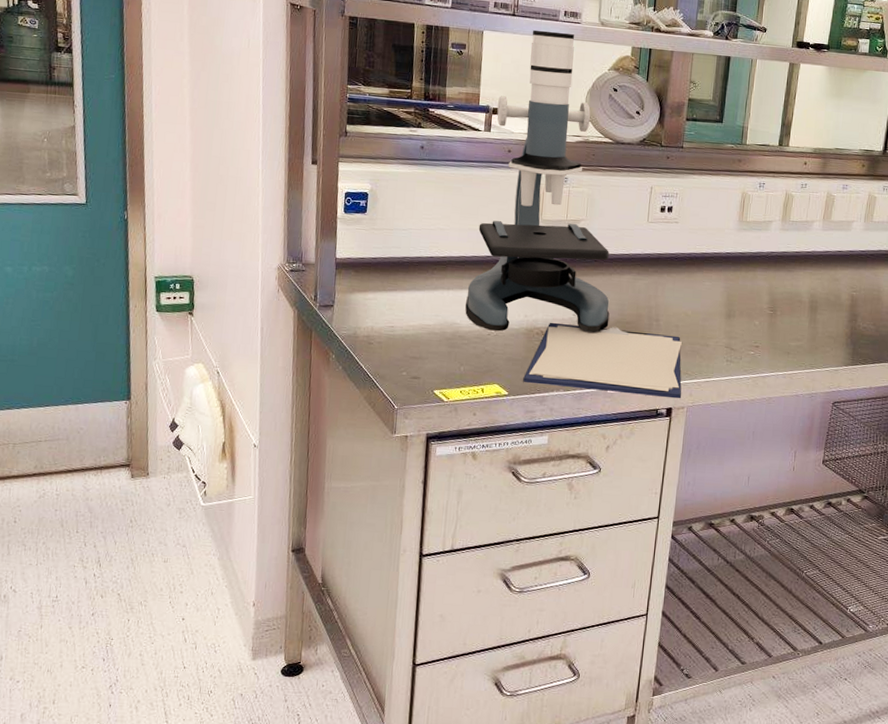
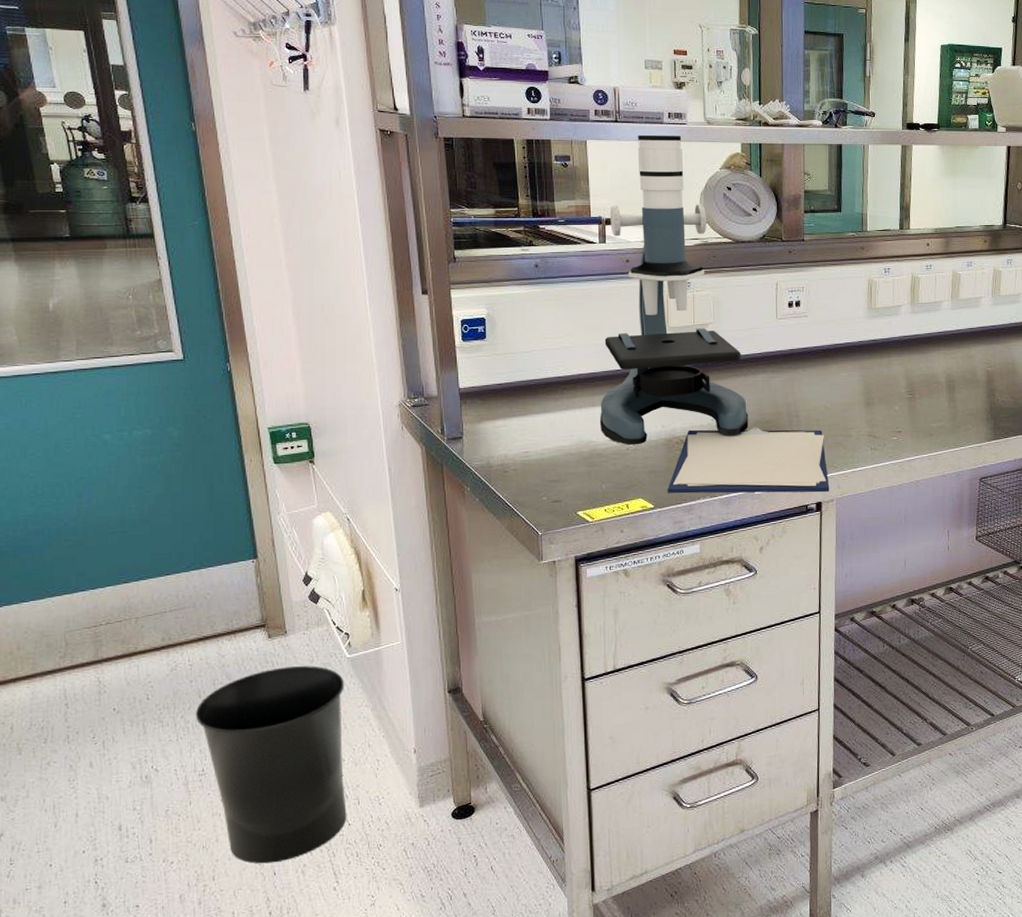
waste bin: none [56,507,196,695] -> present [195,666,347,864]

